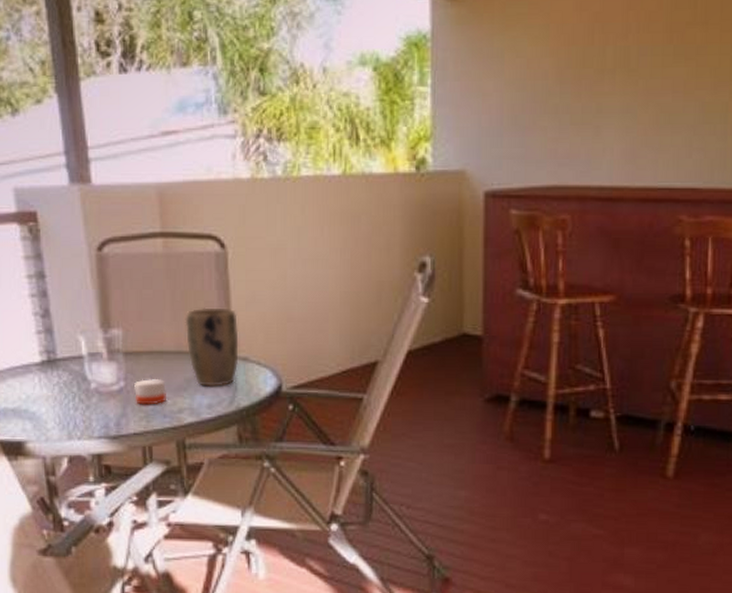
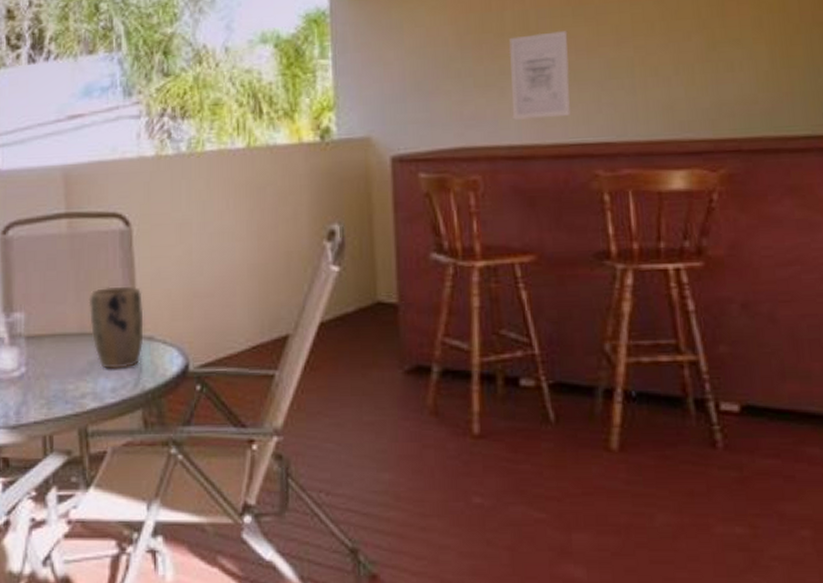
candle: present [134,379,166,405] -> none [36,363,68,391]
wall art: none [605,71,667,161] -> present [509,31,572,120]

